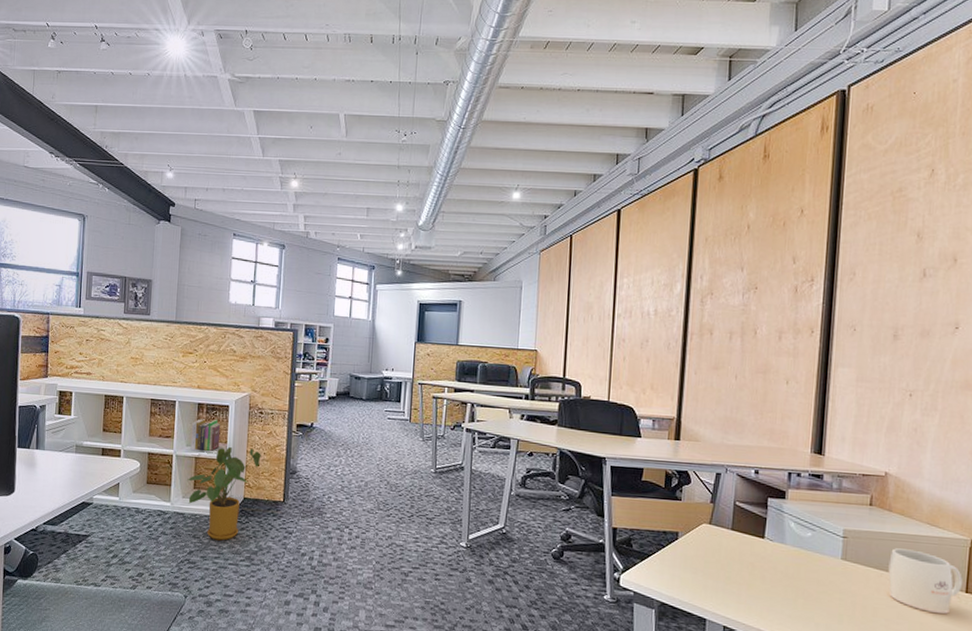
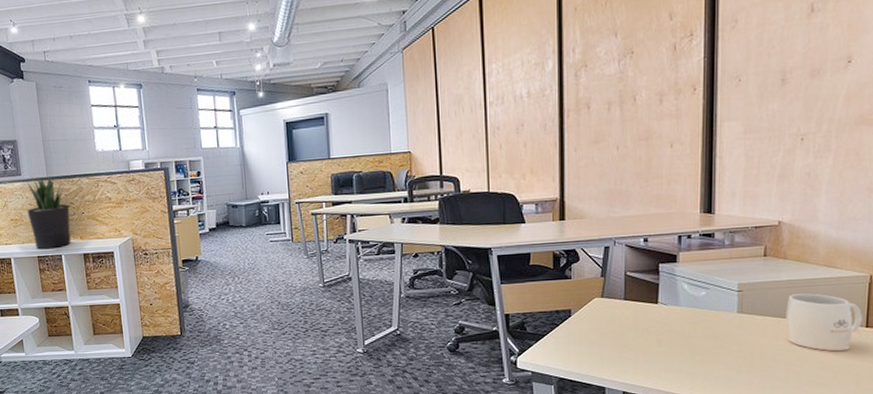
planter: none [149,317,193,394] -> present [27,176,71,250]
house plant: present [187,447,261,541] -> none [86,289,153,379]
books: present [190,419,221,451] -> none [81,266,112,299]

